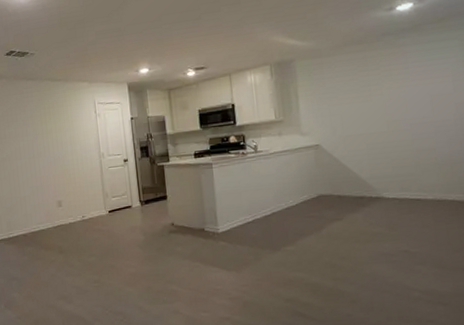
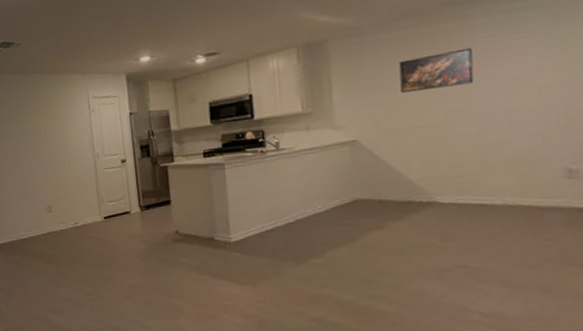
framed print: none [350,69,408,106] -> present [399,47,474,94]

